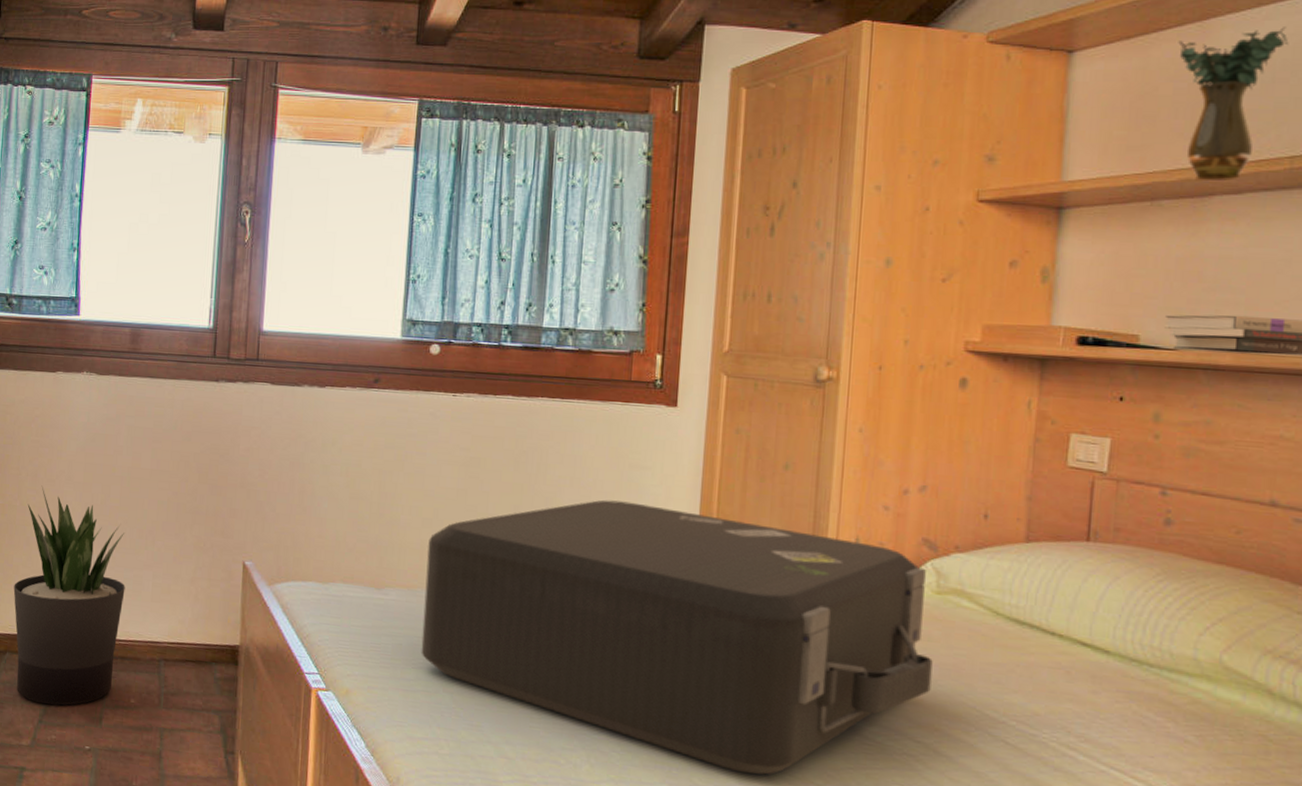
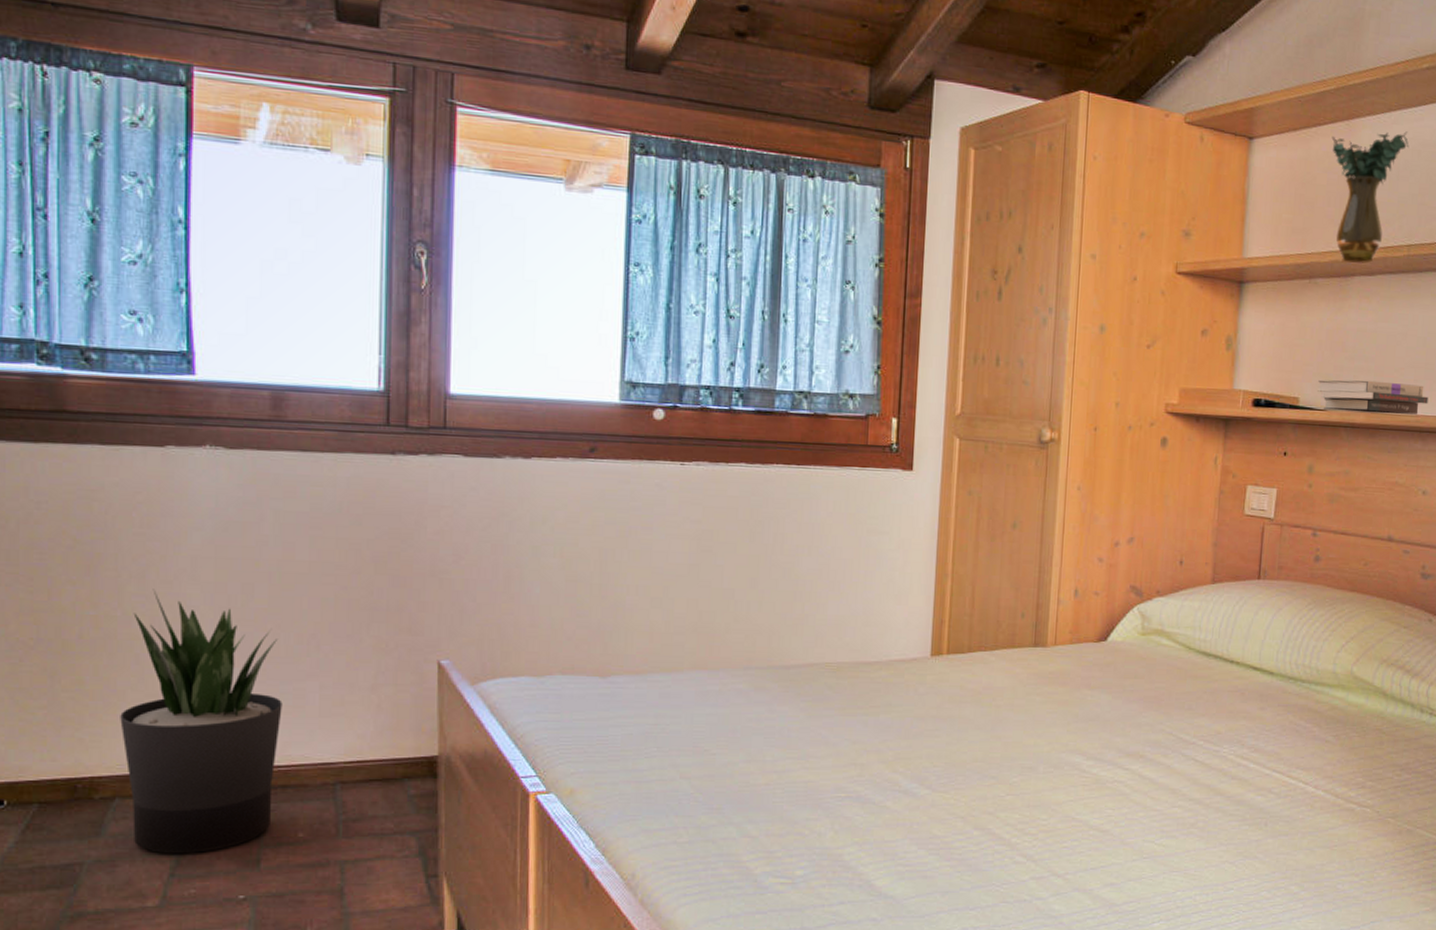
suitcase: present [421,499,933,775] -> none [654,567,1138,819]

